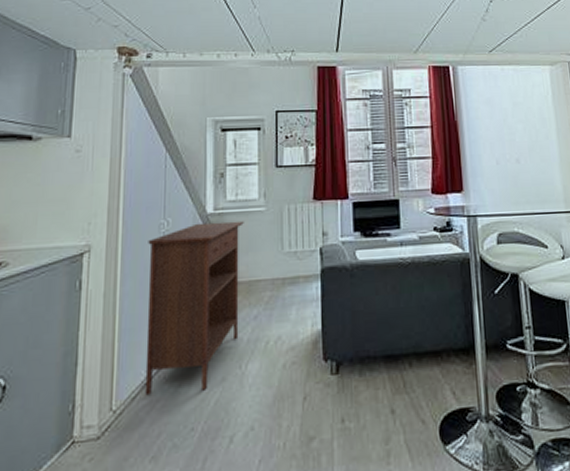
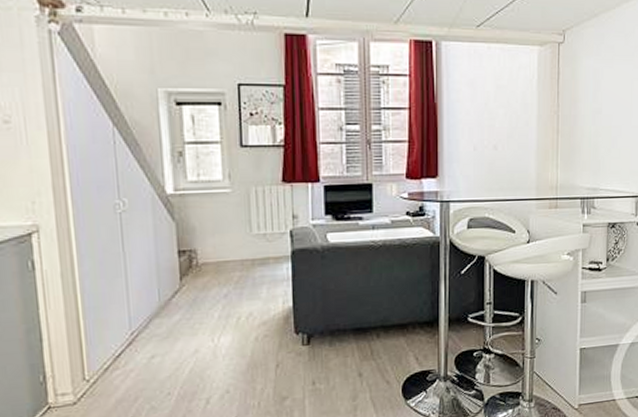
console table: present [145,220,244,396] -> none [103,202,210,367]

